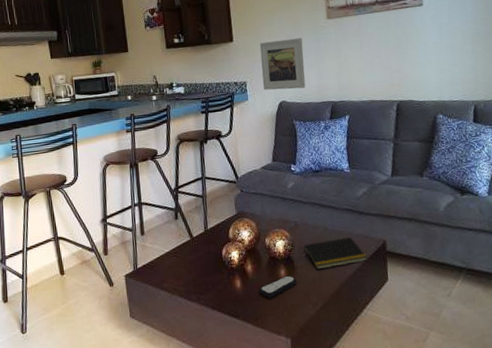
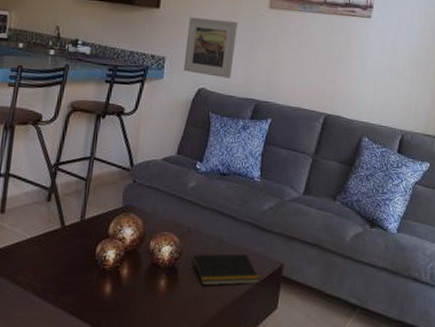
remote control: present [258,275,297,298] -> none [130,287,177,311]

